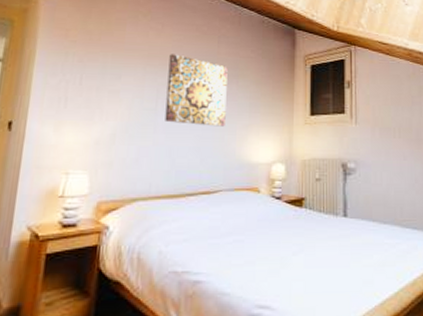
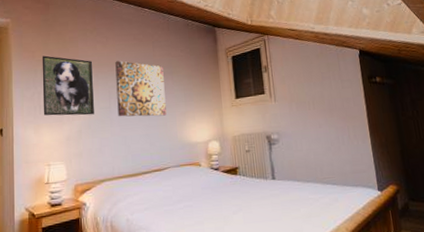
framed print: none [69,36,142,116] -> present [42,55,95,116]

